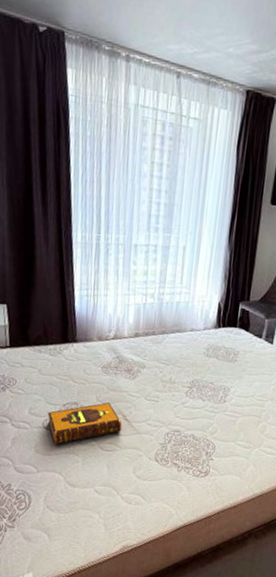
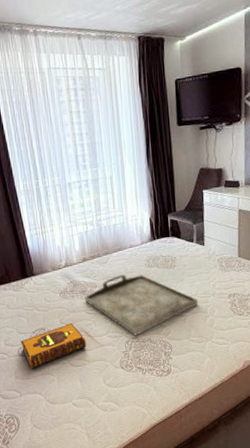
serving tray: none [129,359,253,429] -> present [85,275,198,336]

